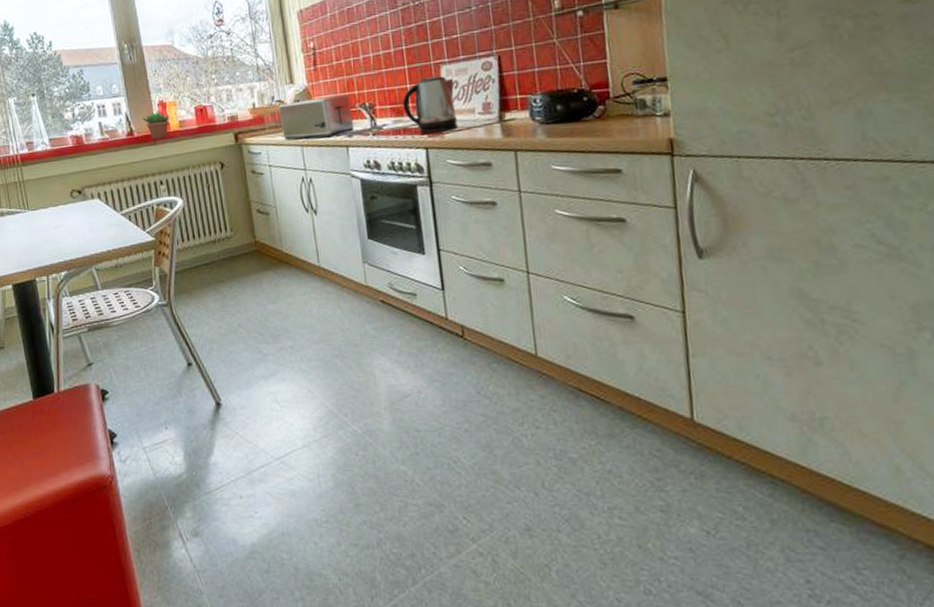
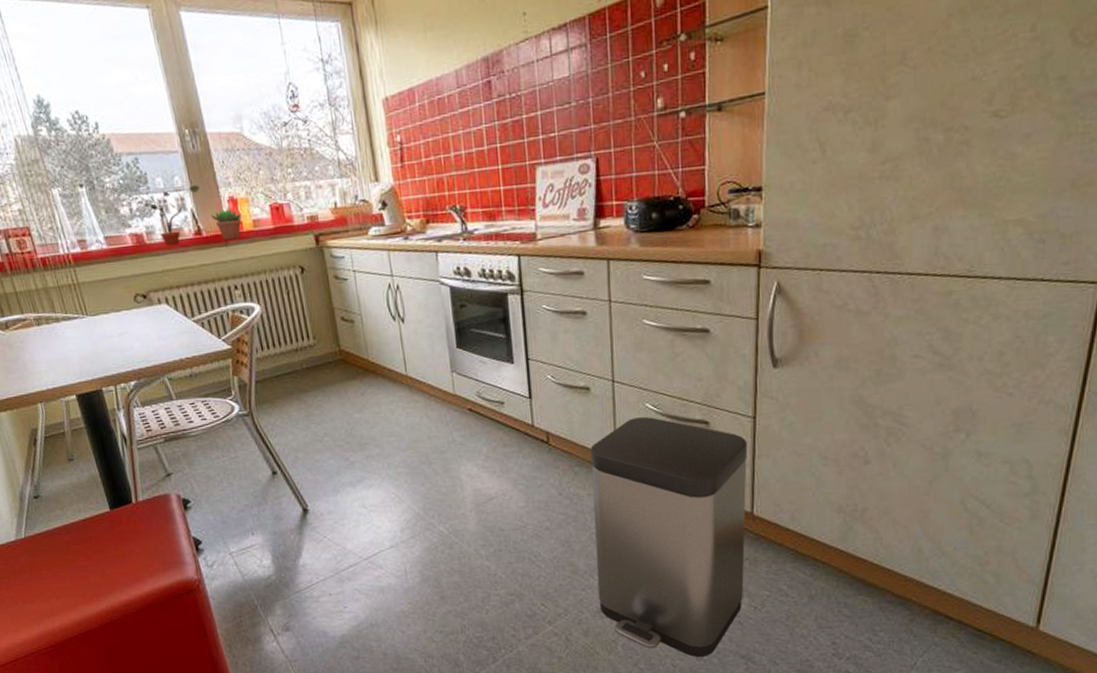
potted plant: none [85,91,134,147] -> present [144,184,200,247]
toaster: present [278,94,355,141] -> none [362,195,444,245]
kettle: present [402,75,458,135] -> none [495,177,552,241]
pedal bin: none [508,310,692,590] -> present [590,416,748,657]

